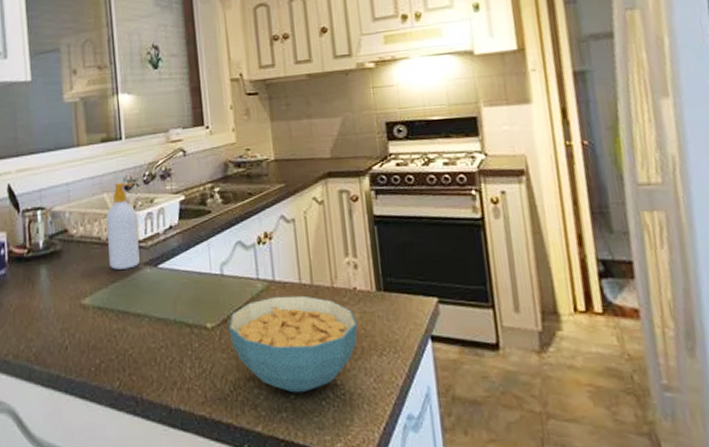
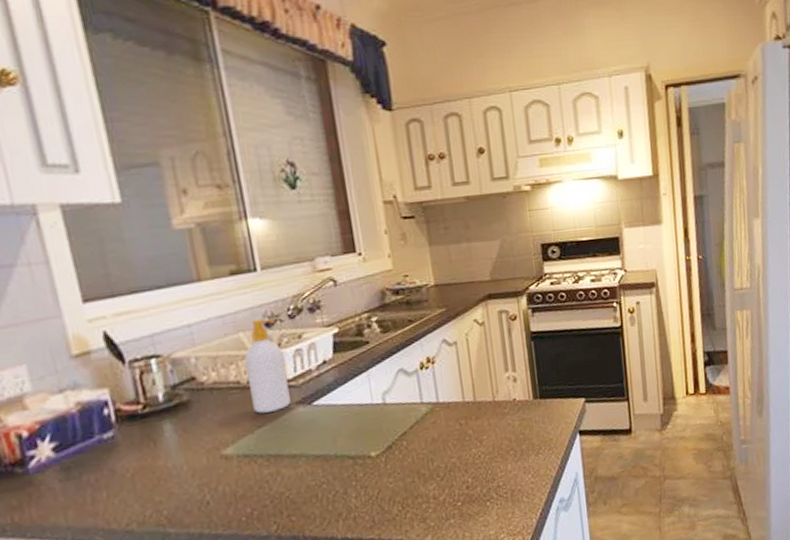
cereal bowl: present [229,295,358,393] -> none [394,412,518,501]

